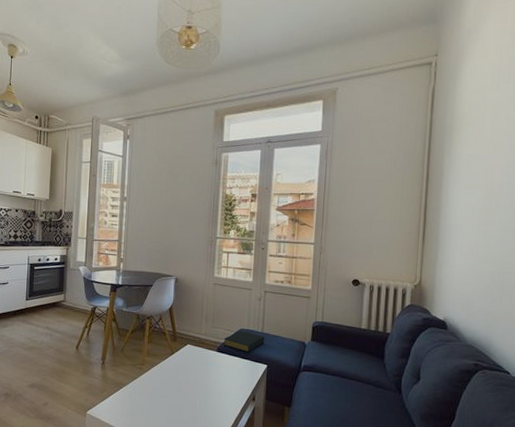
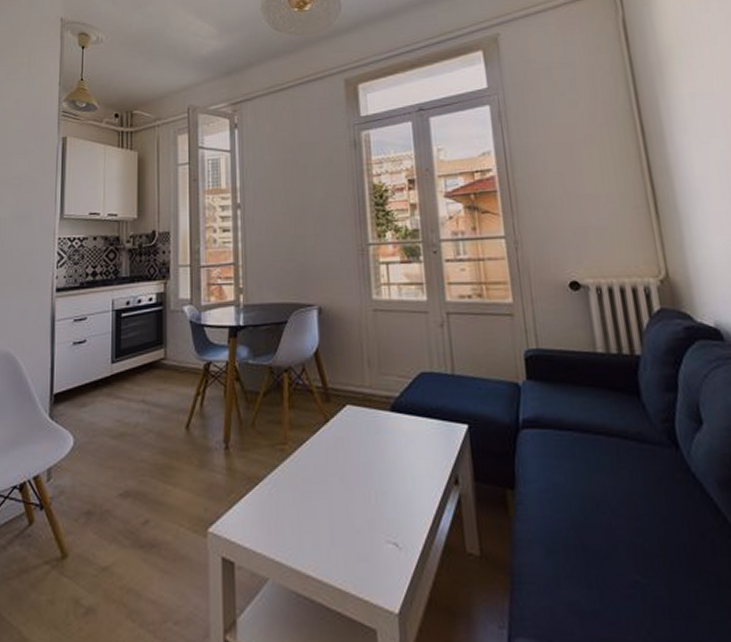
hardback book: present [223,330,265,352] -> none [398,374,459,407]

